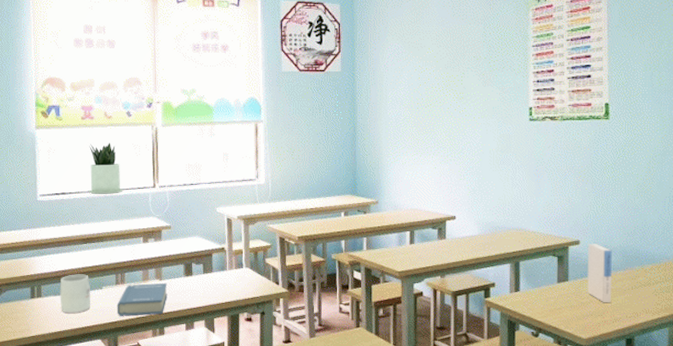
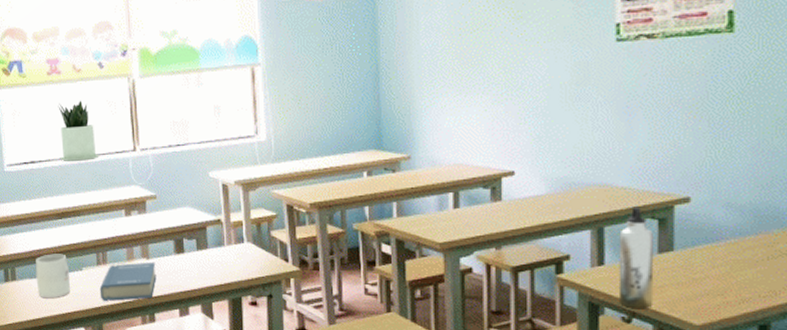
water bottle: none [529,246,555,325] -> present [618,206,655,308]
book: present [587,244,612,303] -> none [701,201,738,279]

